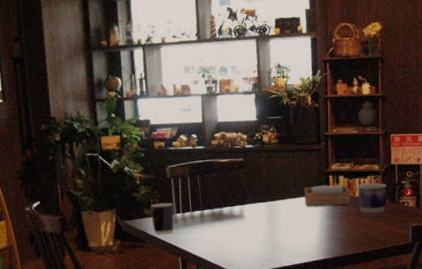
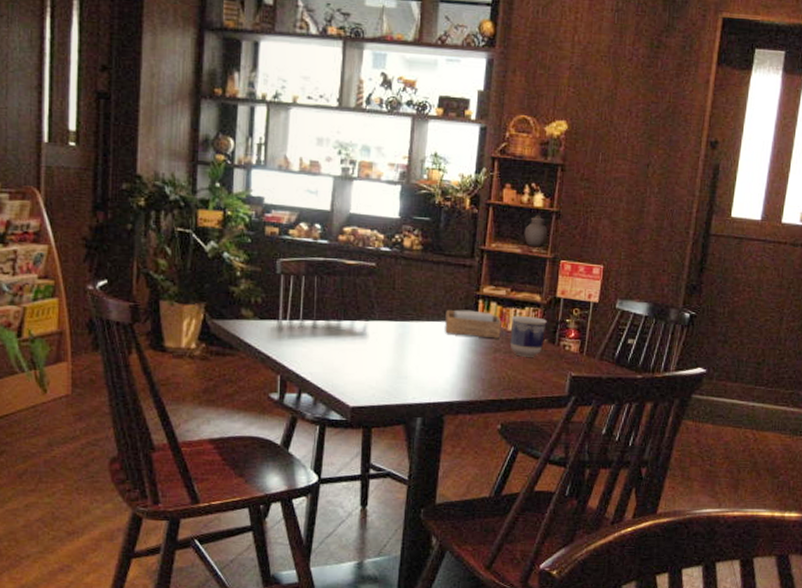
mug: present [150,202,175,234] -> none [249,303,281,344]

